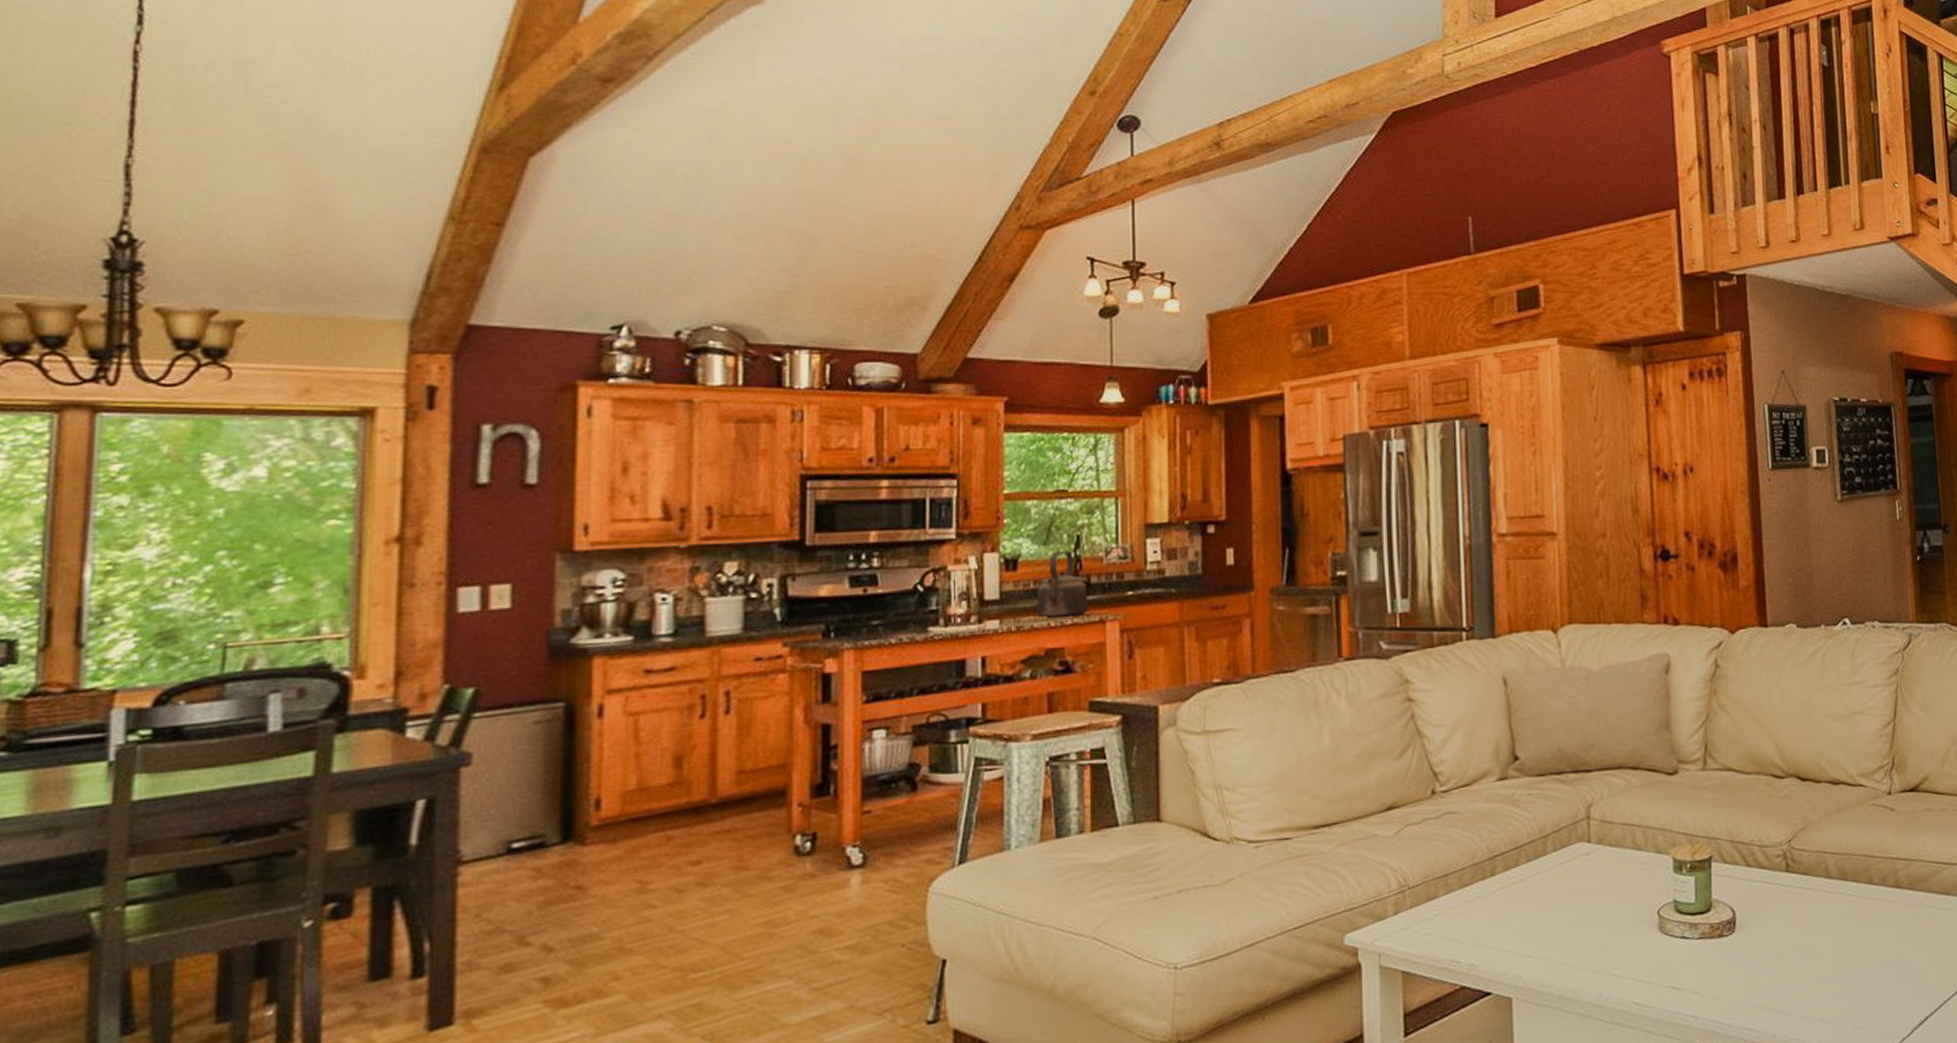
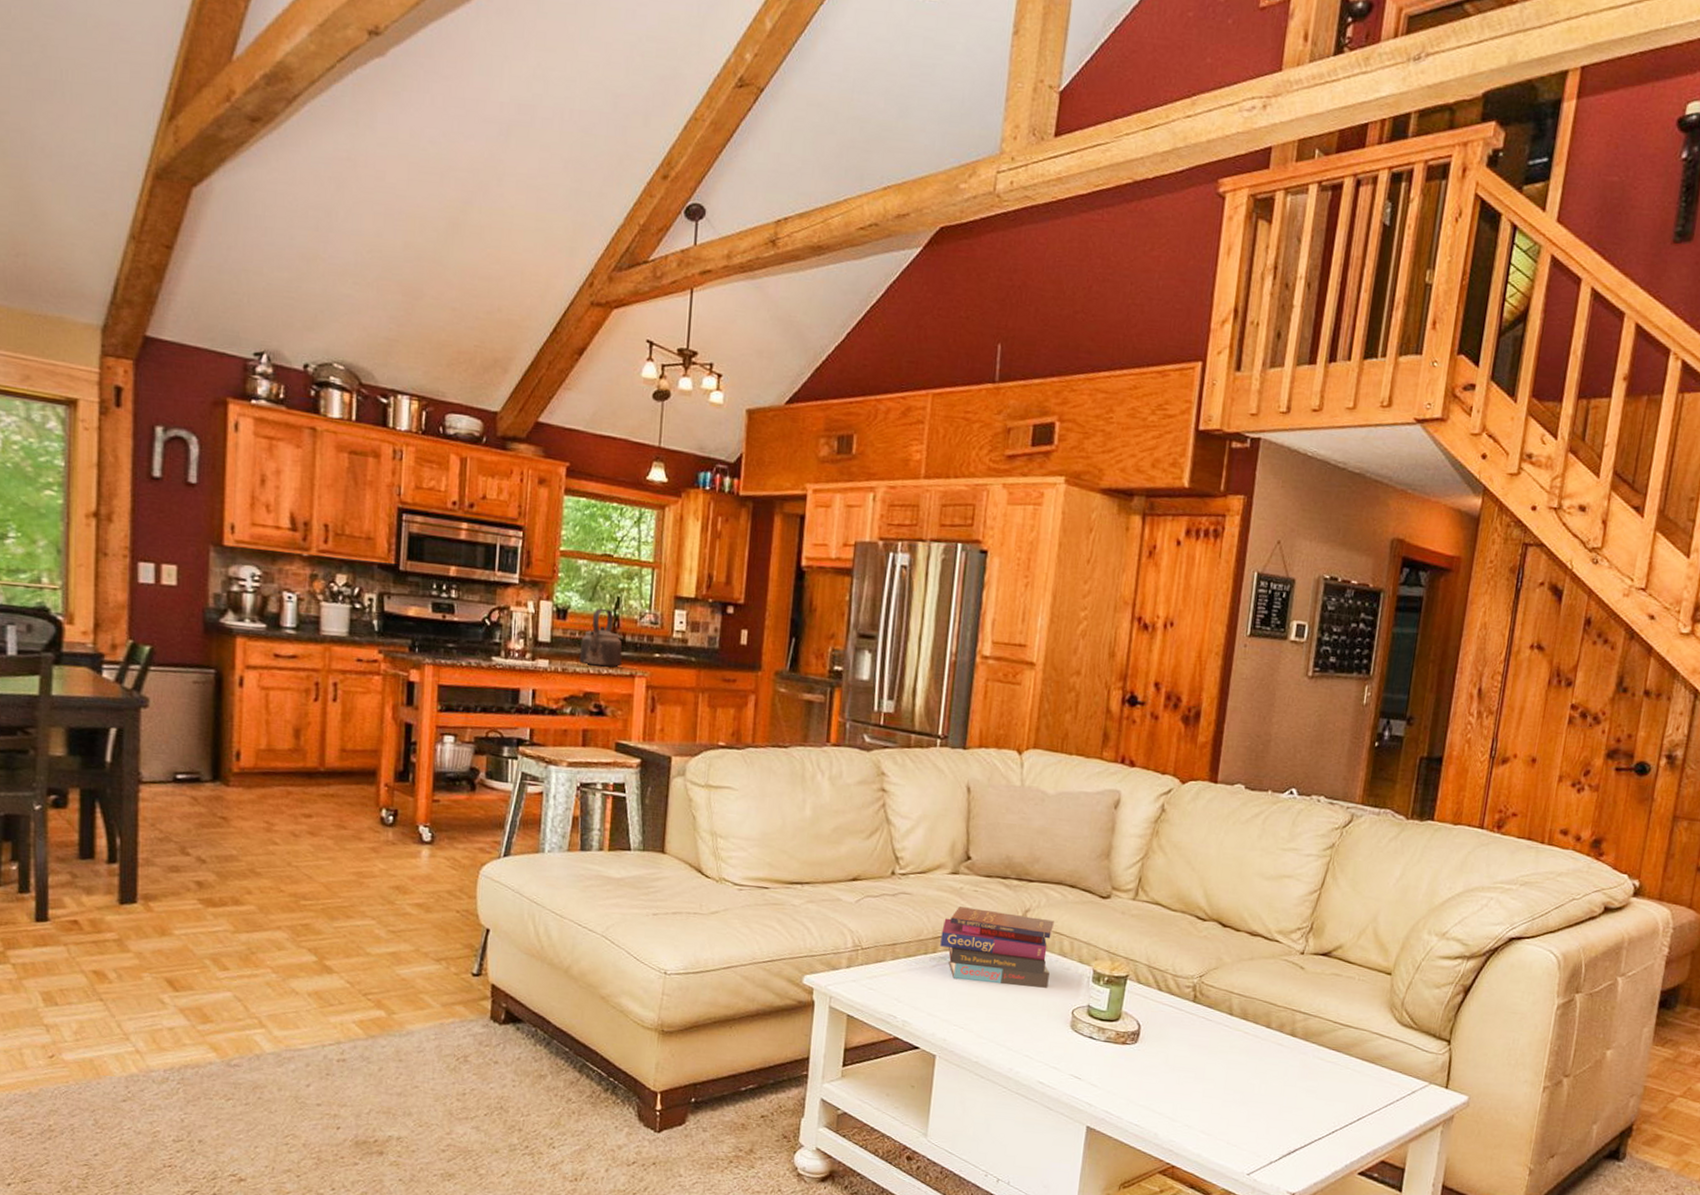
books: none [1498,811,1627,901] -> present [940,906,1055,988]

